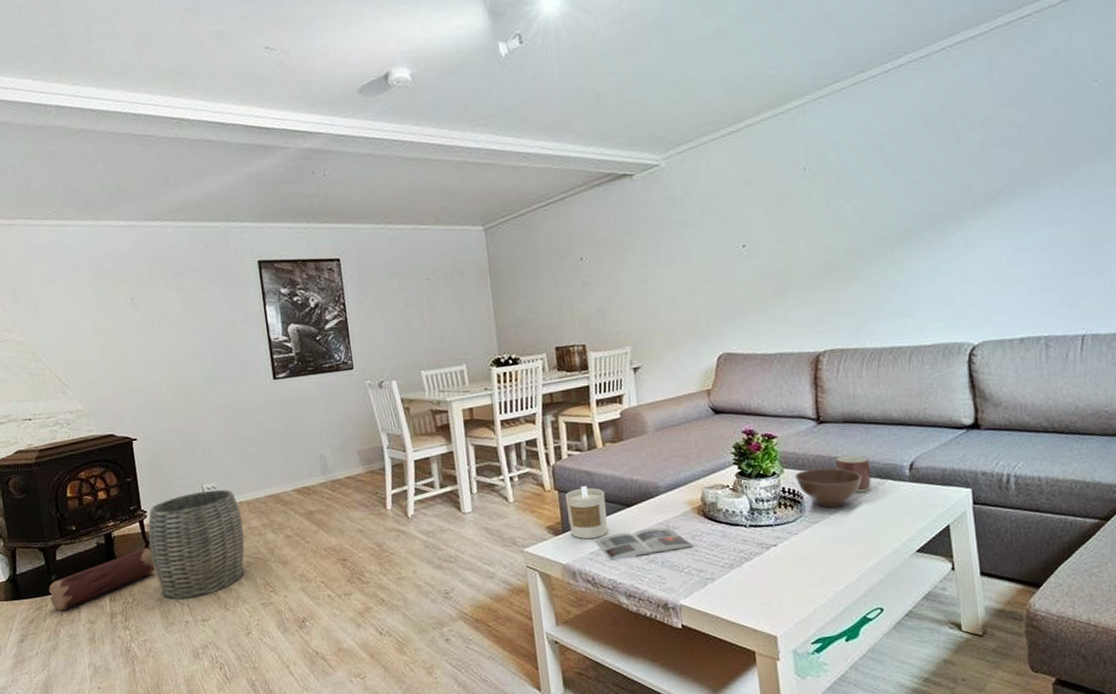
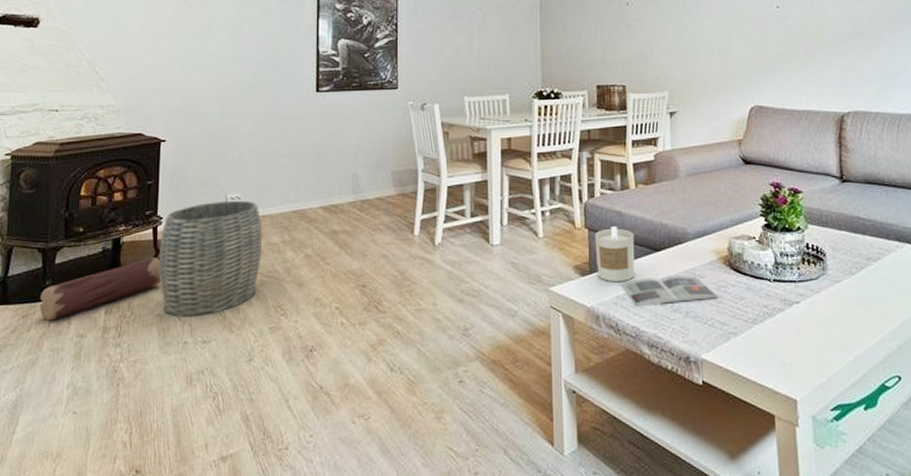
bowl: present [795,468,862,508] -> none [819,226,882,268]
mug: present [835,455,871,493] -> none [857,216,891,254]

